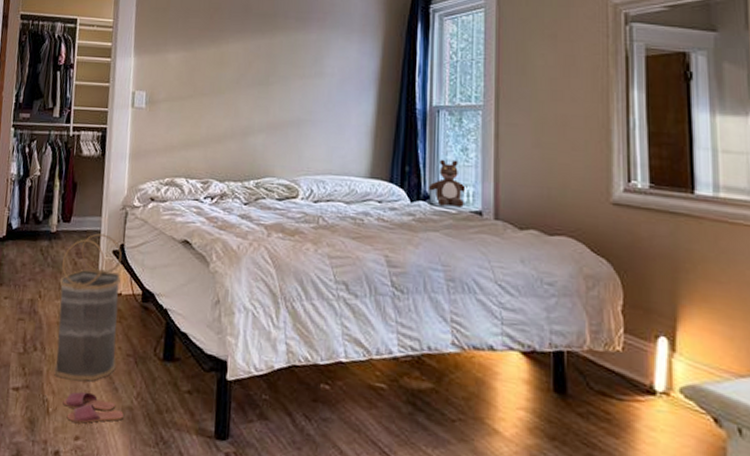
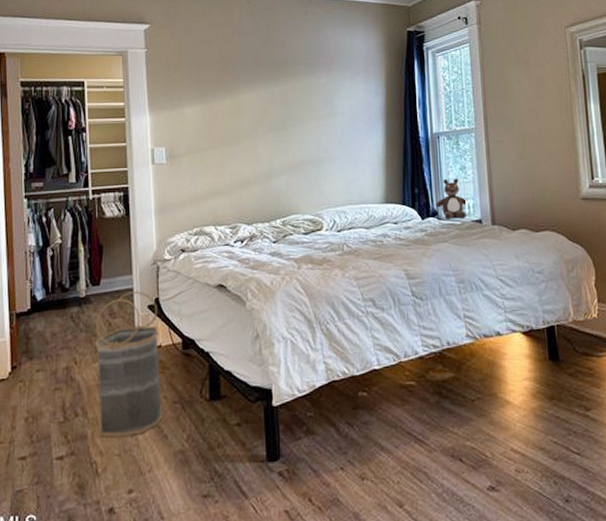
slippers: present [63,392,124,424] -> none [112,445,176,477]

